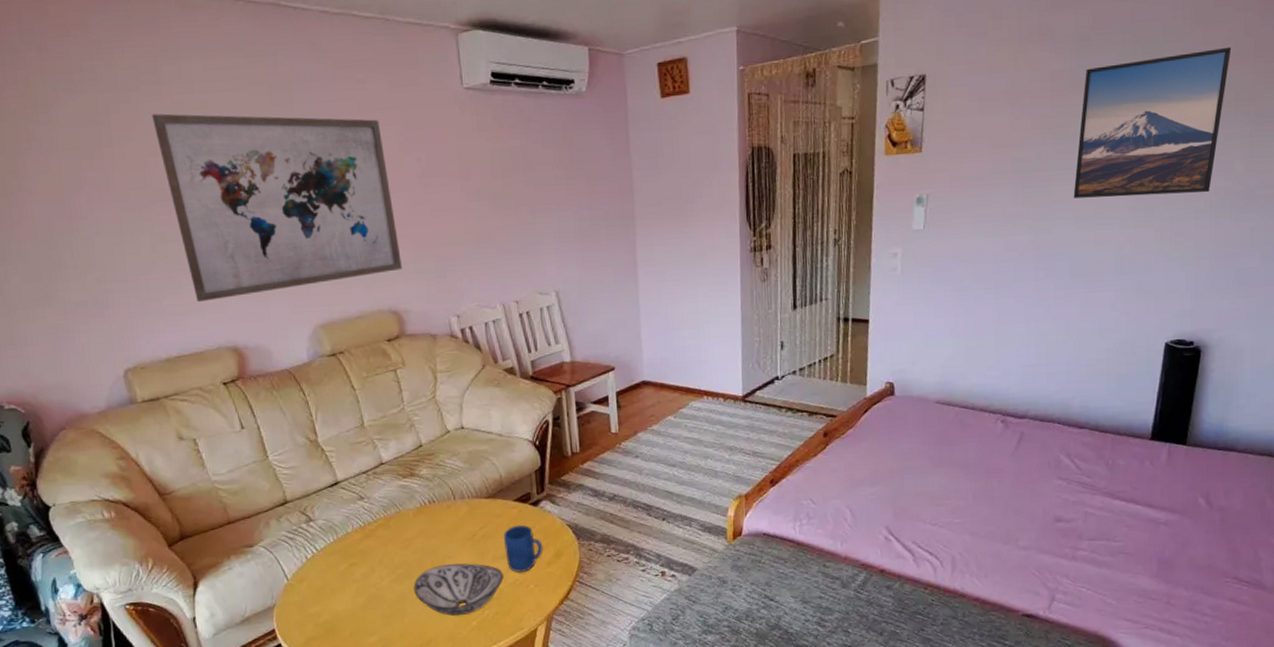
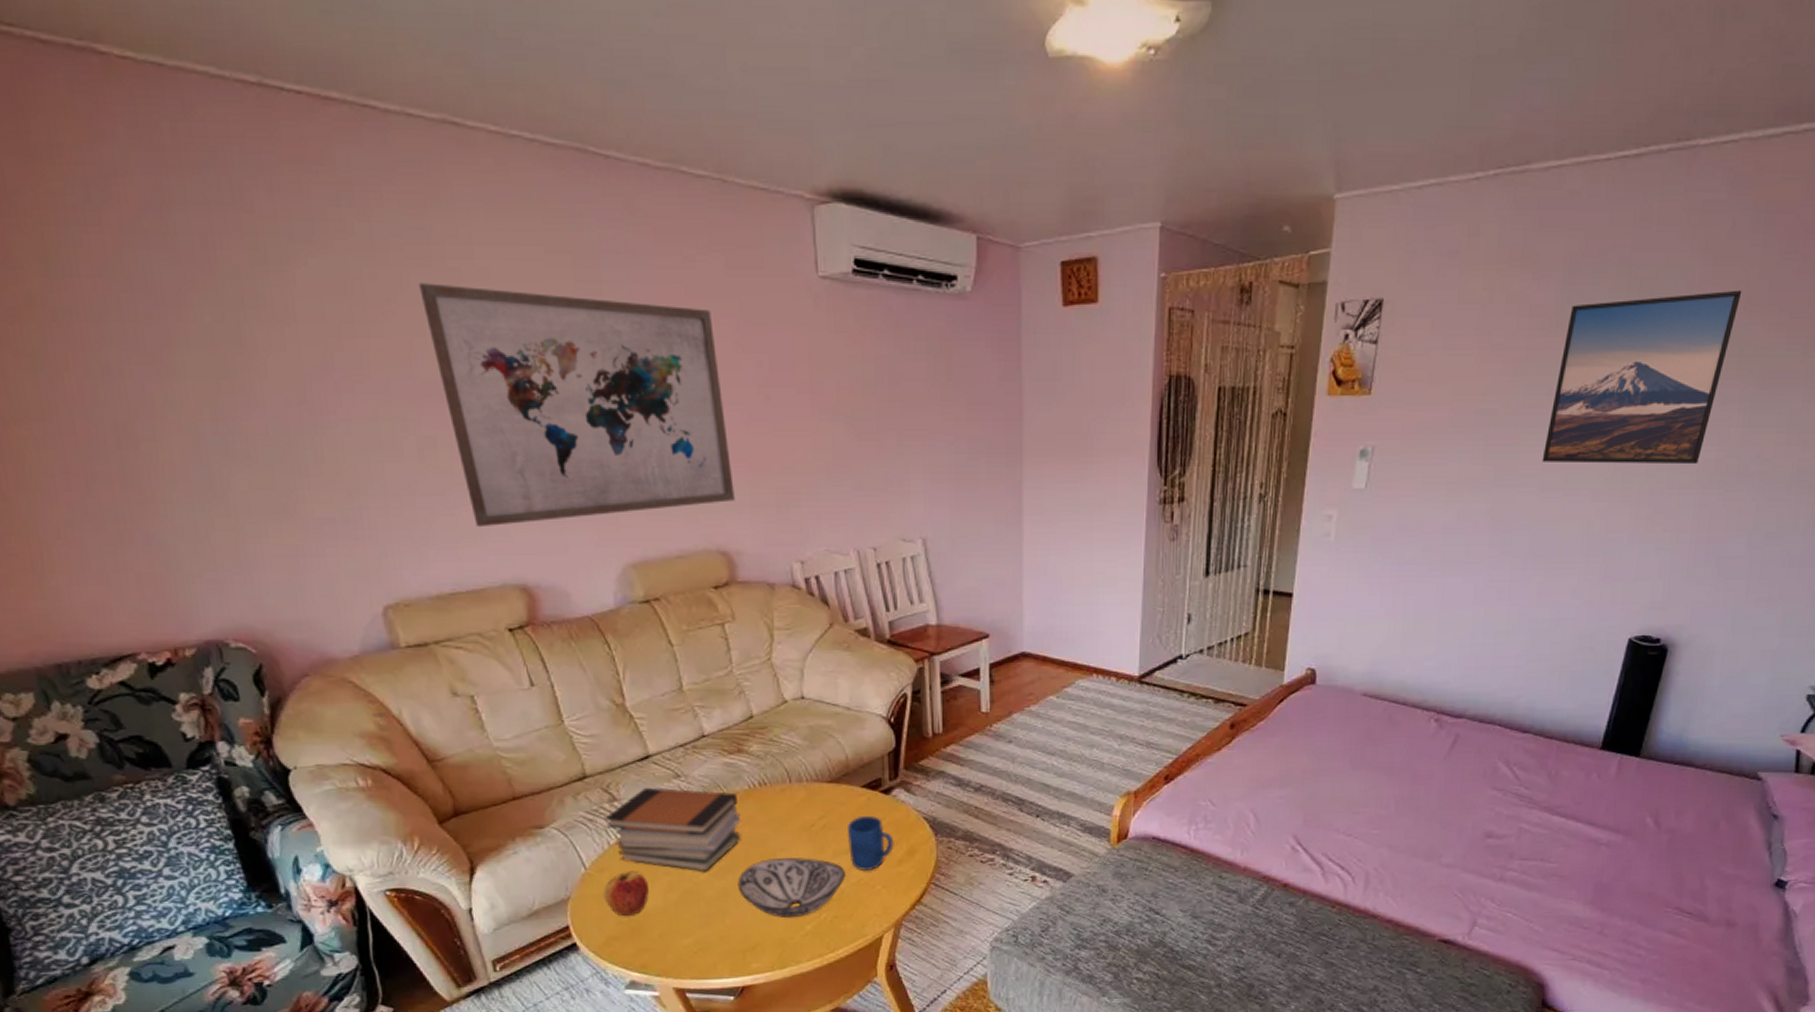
book stack: none [302,508,414,578] -> present [604,787,740,871]
apple: none [303,580,340,619] -> present [603,870,649,916]

